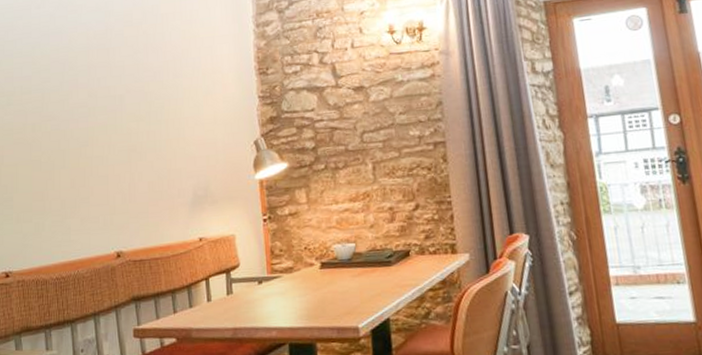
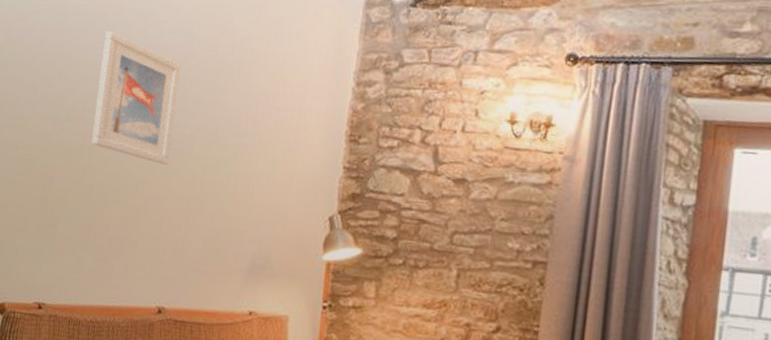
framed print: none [32,22,105,126] -> present [91,31,181,165]

